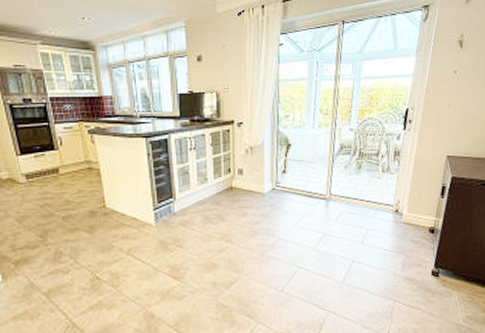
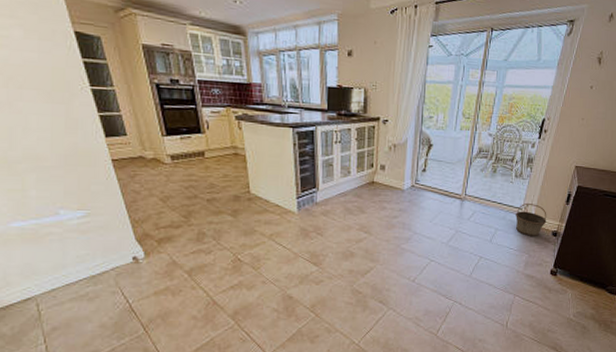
basket: none [387,199,422,235] -> present [516,204,547,236]

